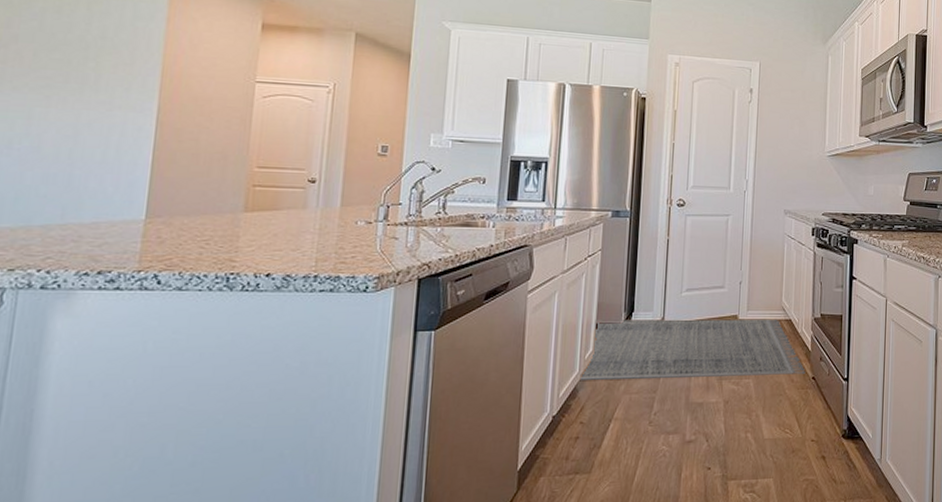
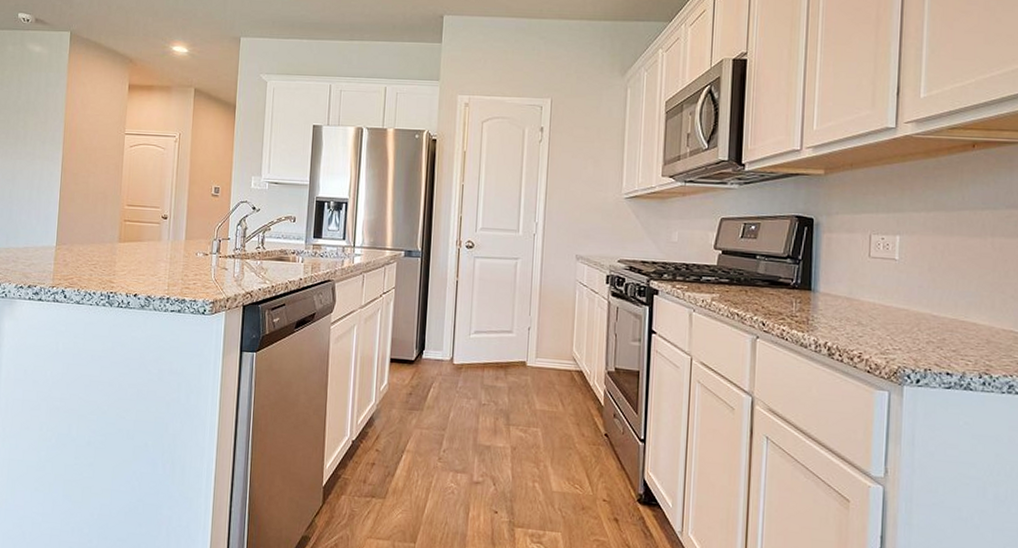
rug: present [581,319,806,380] -> none [377,354,598,430]

